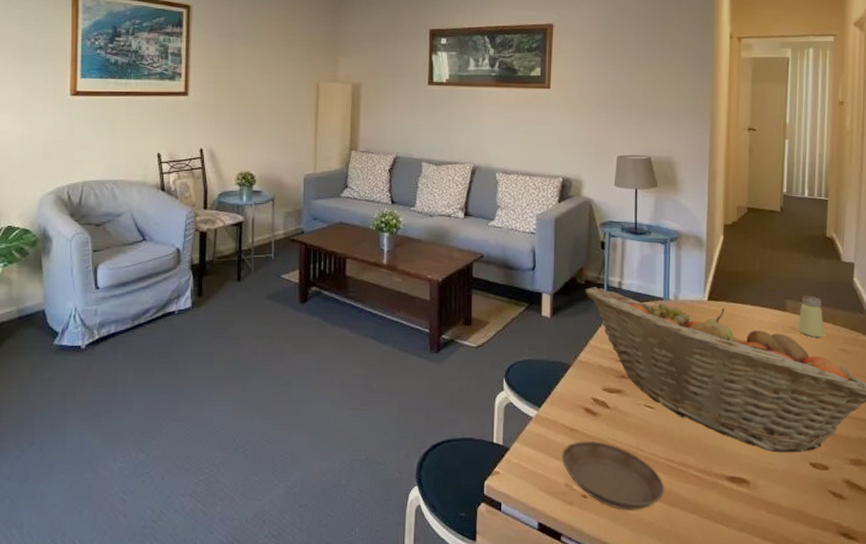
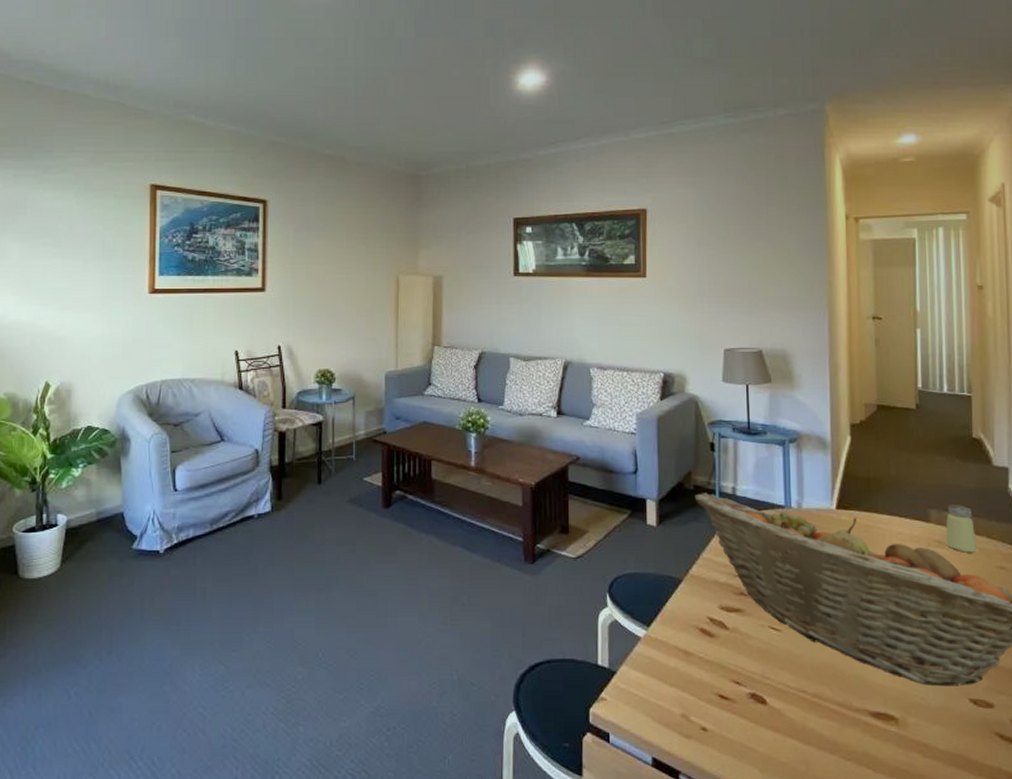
saucer: present [561,440,665,511] -> none [675,666,798,748]

